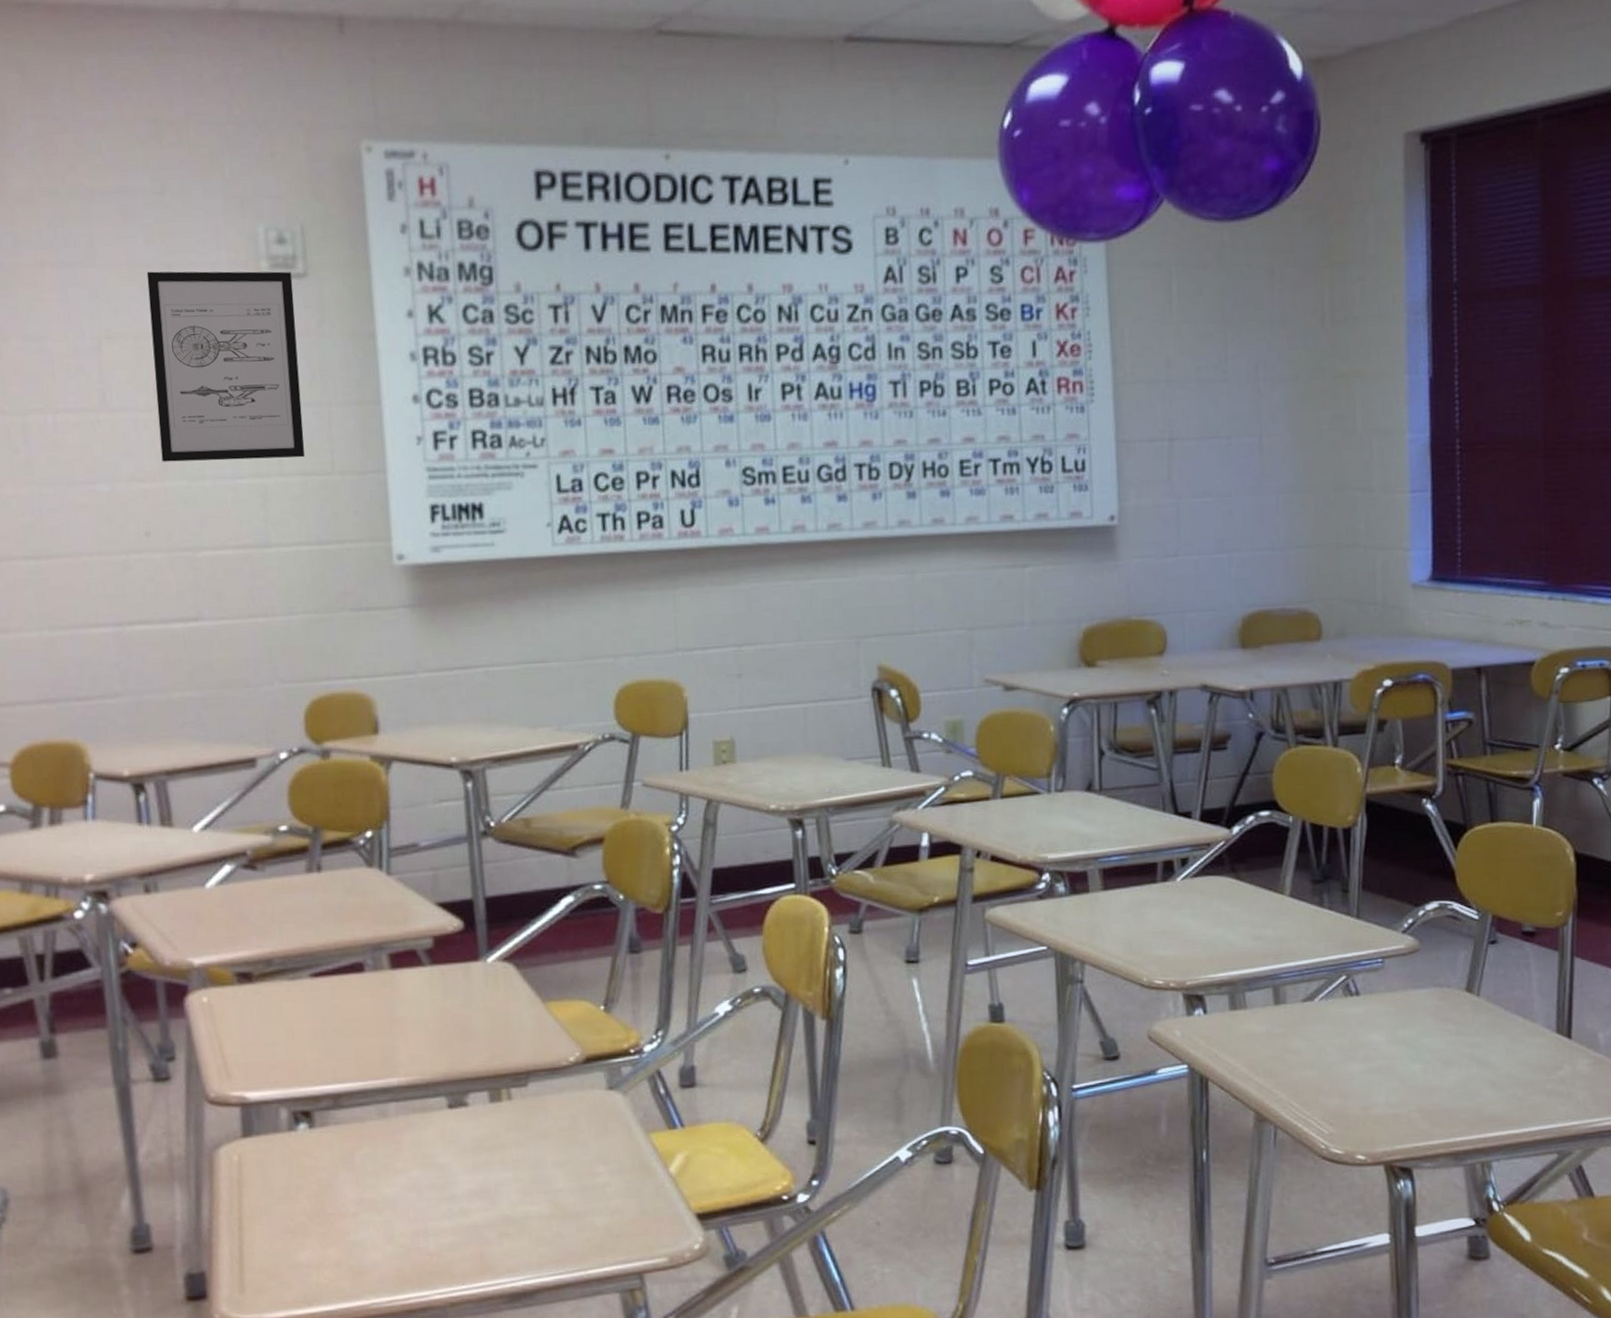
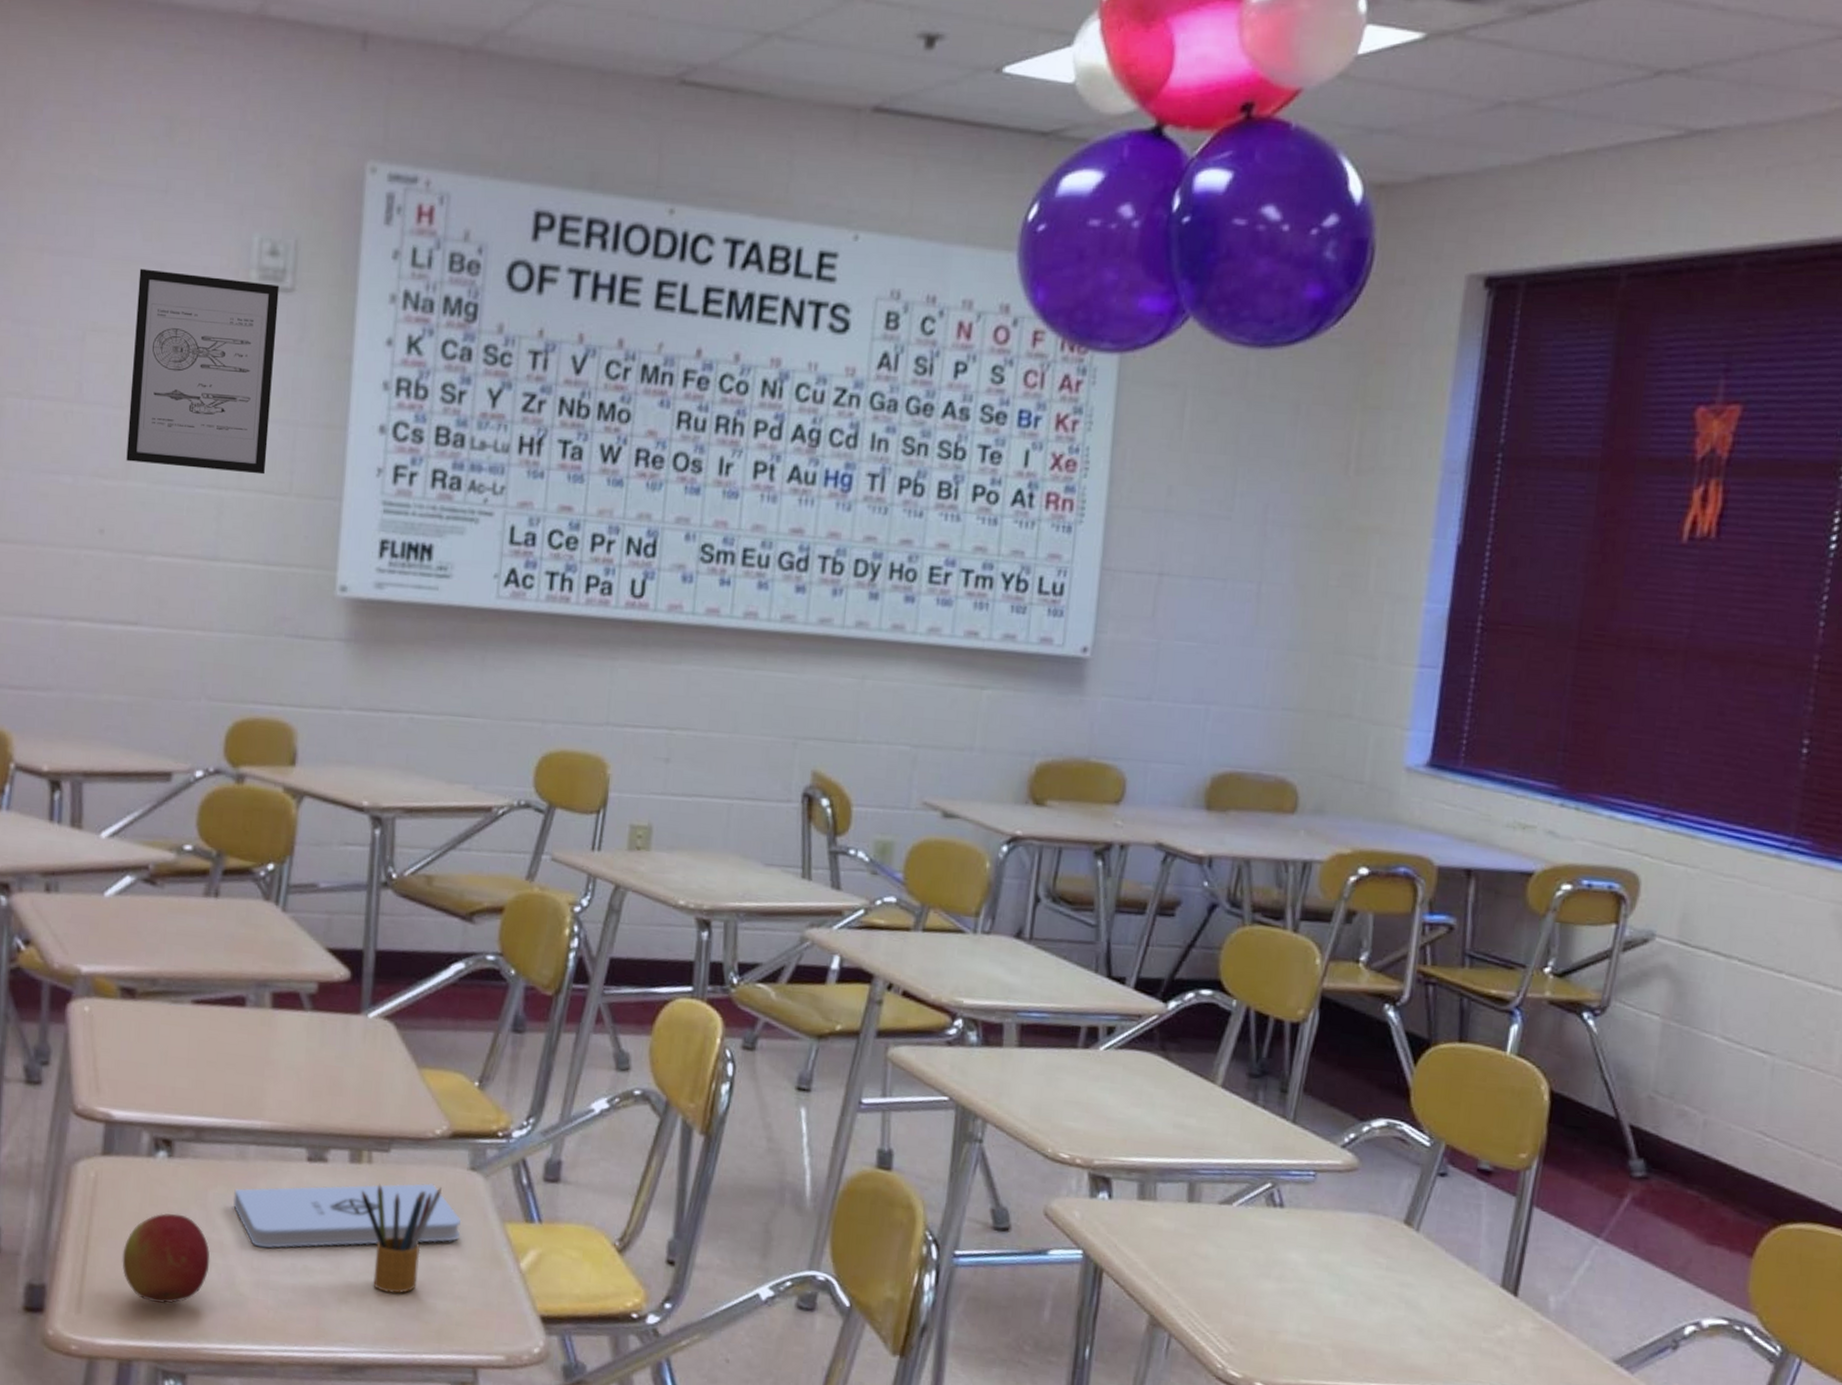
apple: none [278,1180,367,1270] -> present [122,1213,210,1303]
notepad: none [380,1109,607,1198] -> present [233,1183,462,1248]
pencil box: none [505,1111,585,1219] -> present [361,1183,442,1294]

